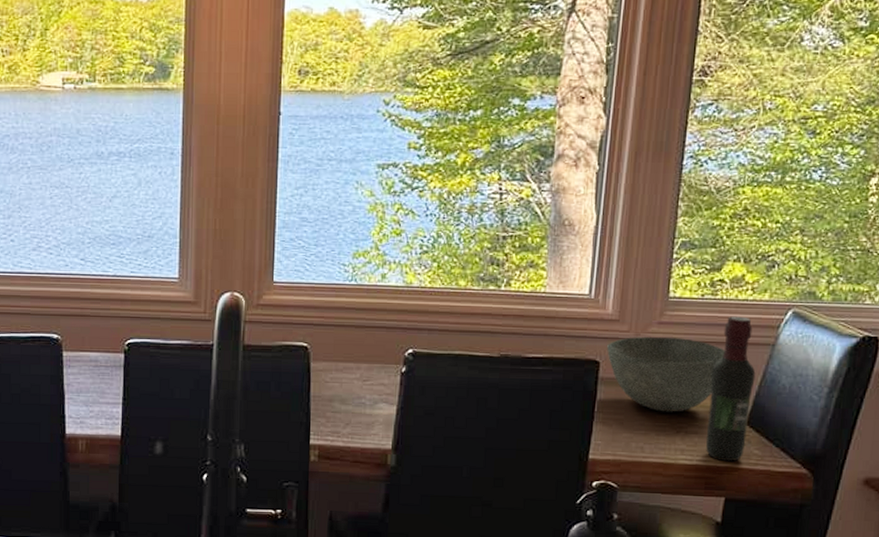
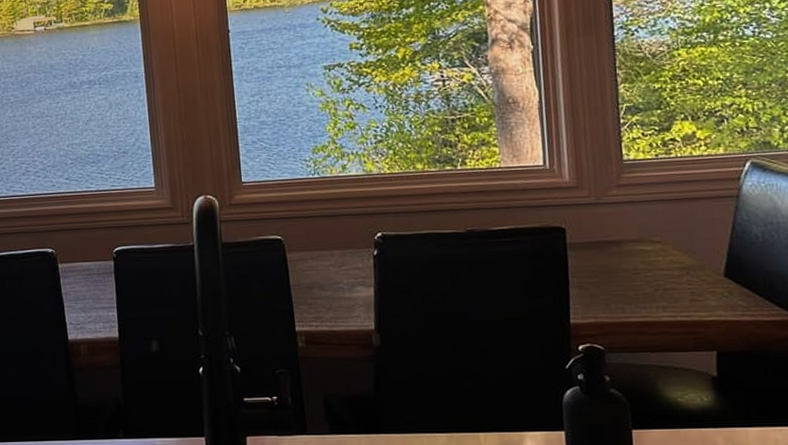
bowl: present [606,336,725,412] -> none [569,197,689,272]
wine bottle: present [705,316,756,462] -> none [678,172,728,315]

